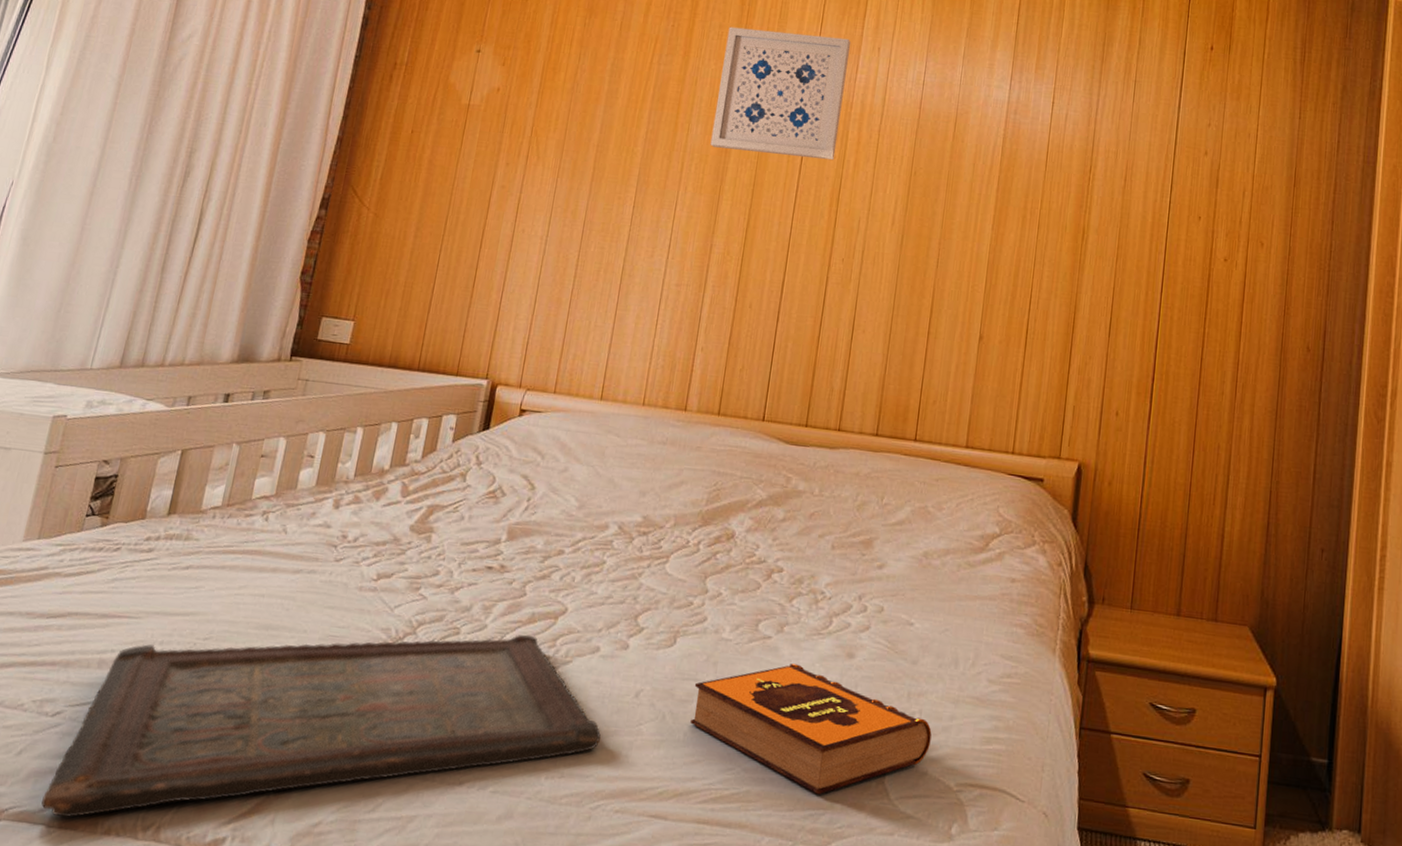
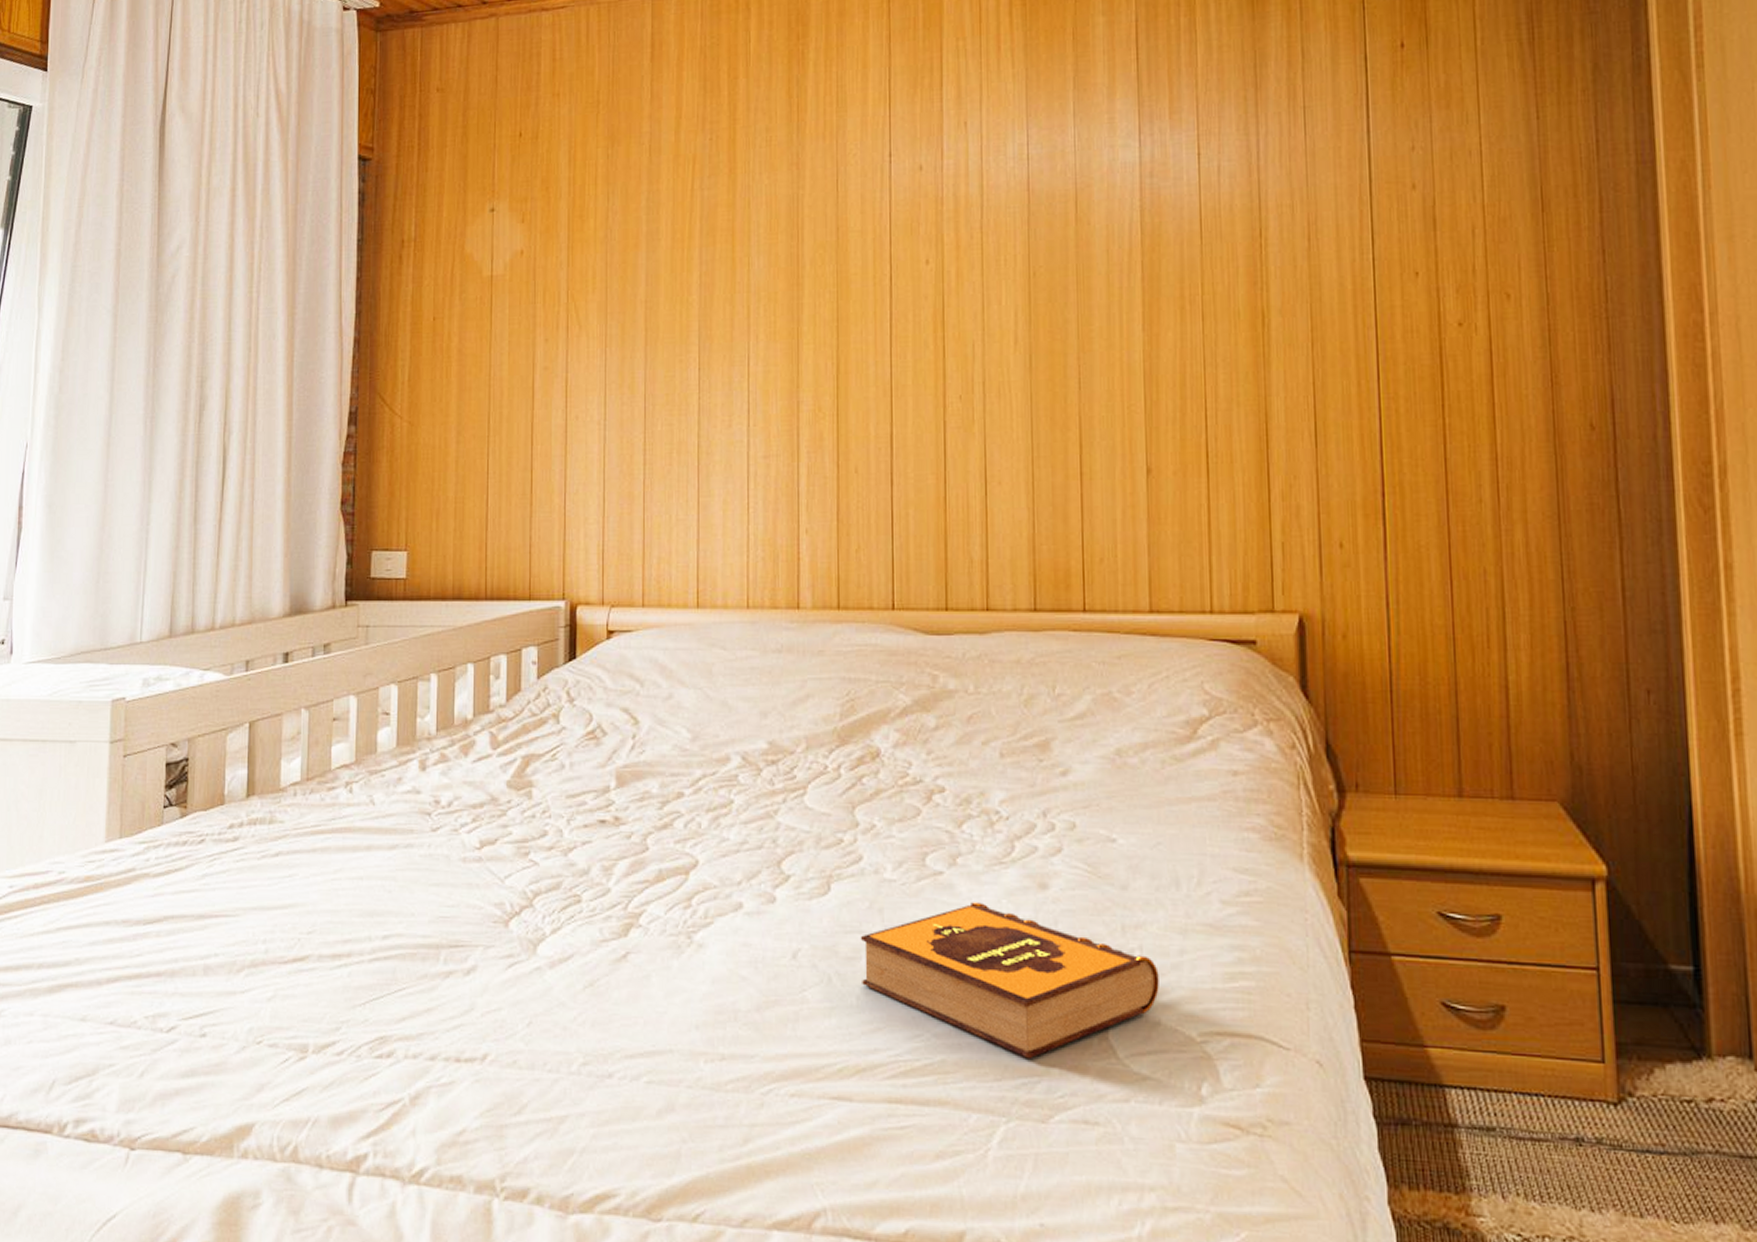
serving tray: present [41,634,601,819] -> none [173,895,761,1143]
wall art: present [710,26,851,161] -> none [777,117,931,281]

